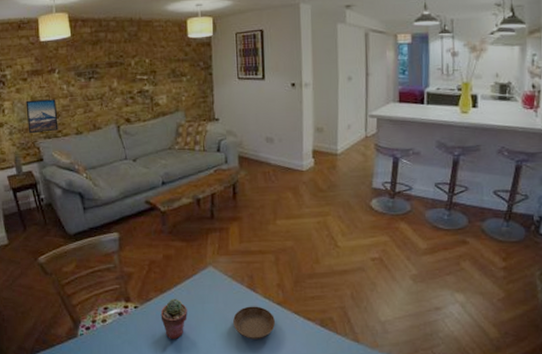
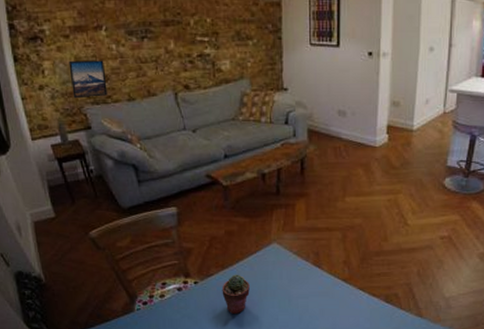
saucer: present [233,306,276,340] -> none [297,282,341,314]

